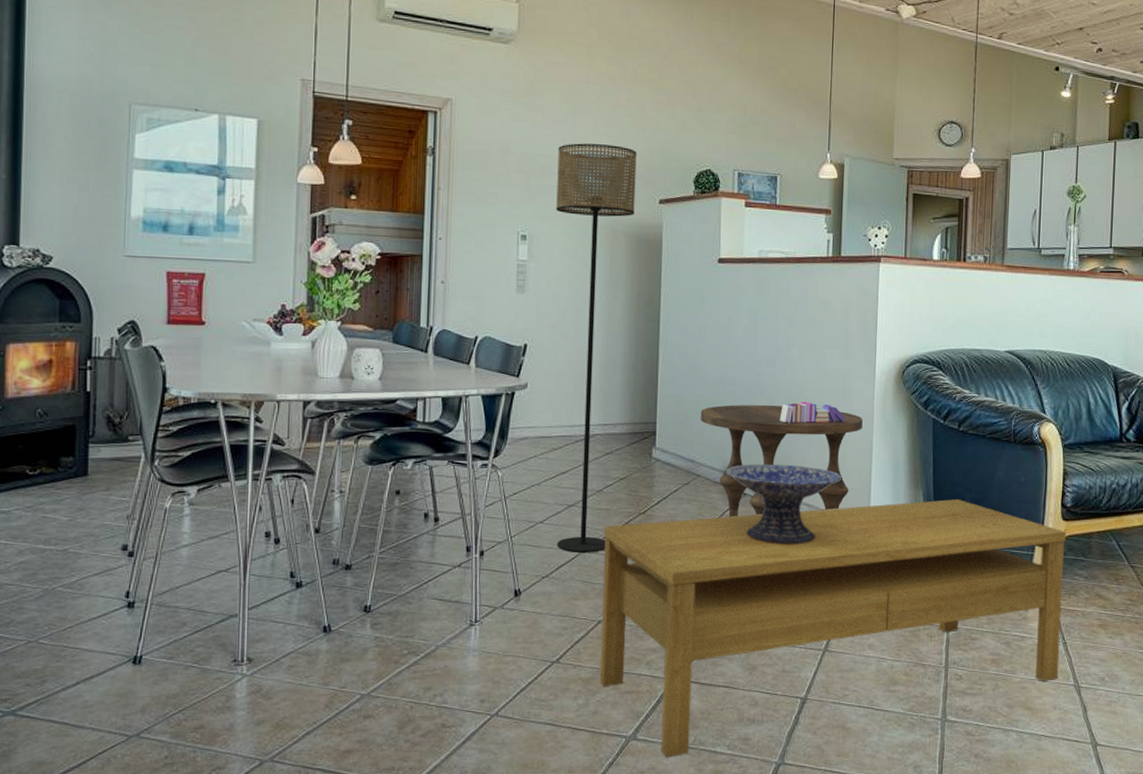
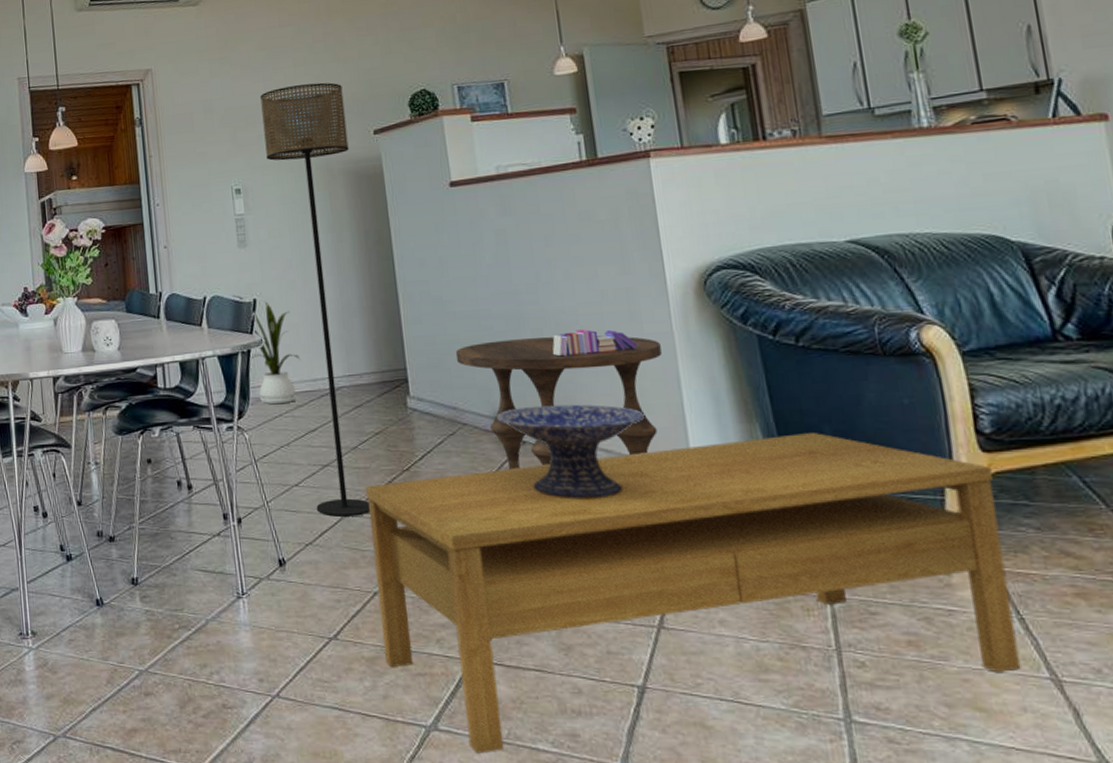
house plant: none [504,338,562,446] -> present [233,295,301,405]

